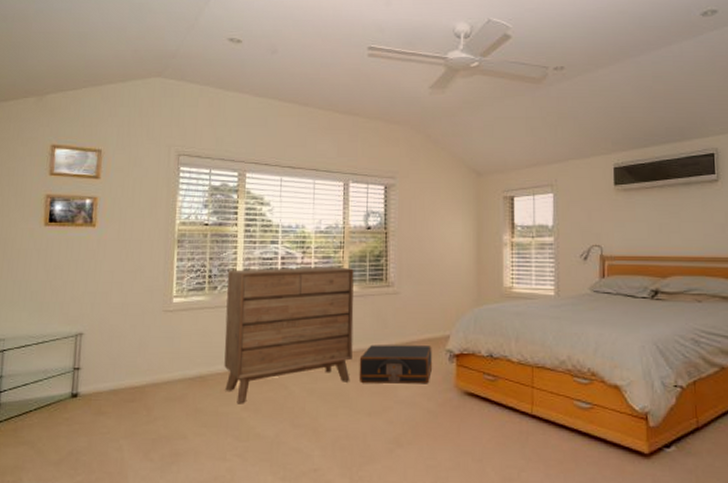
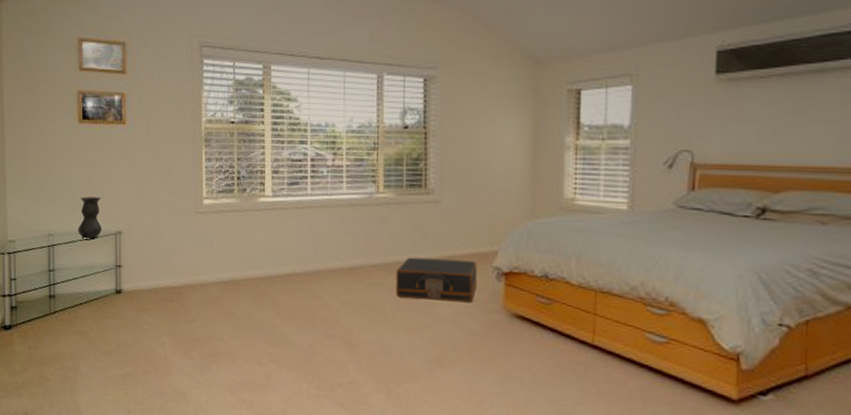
vase: none [33,299,63,344] -> present [78,197,102,241]
dresser: present [224,266,354,404] -> none [255,170,390,311]

